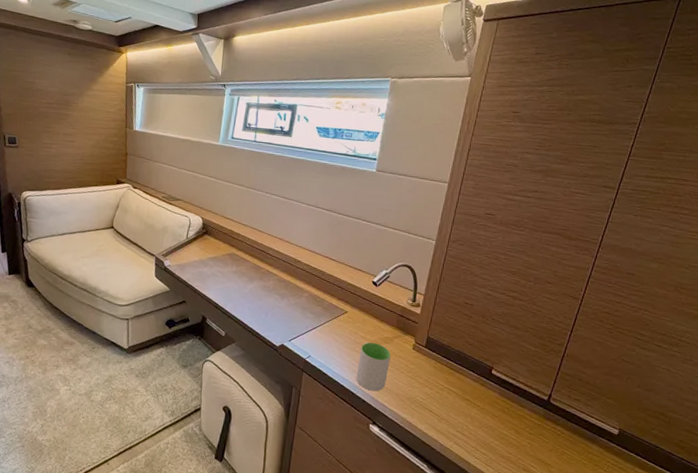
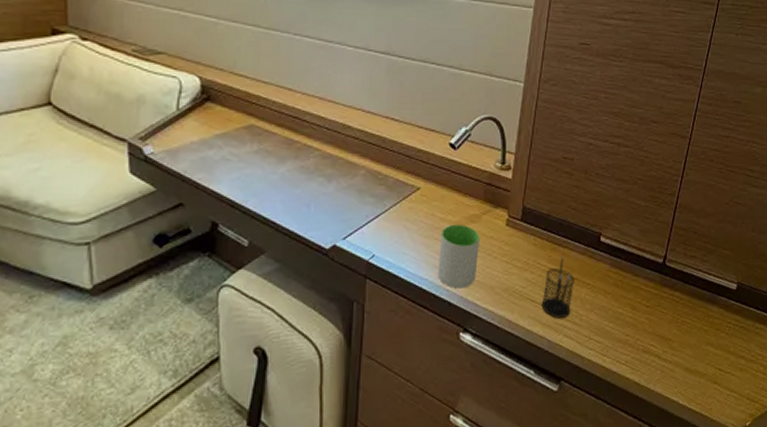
pencil holder: none [437,379,467,429] -> present [541,255,575,318]

